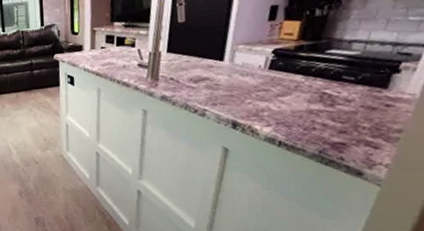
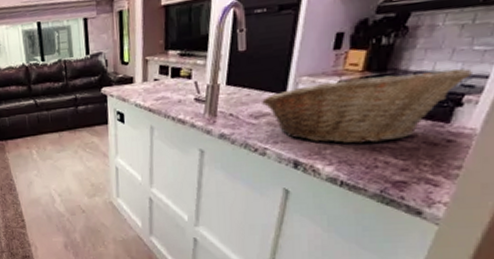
fruit basket: none [201,36,409,107] -> present [262,67,472,144]

